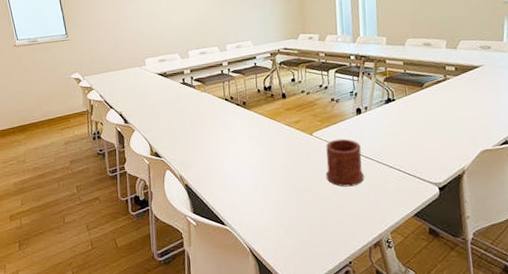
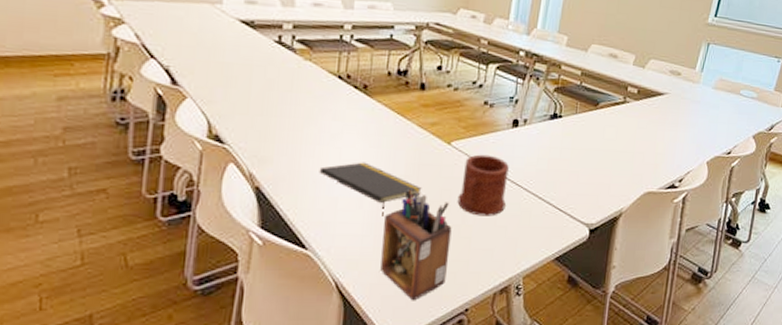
notepad: none [224,157,298,195] -> present [319,162,422,215]
desk organizer: none [275,171,329,258] -> present [380,187,452,301]

